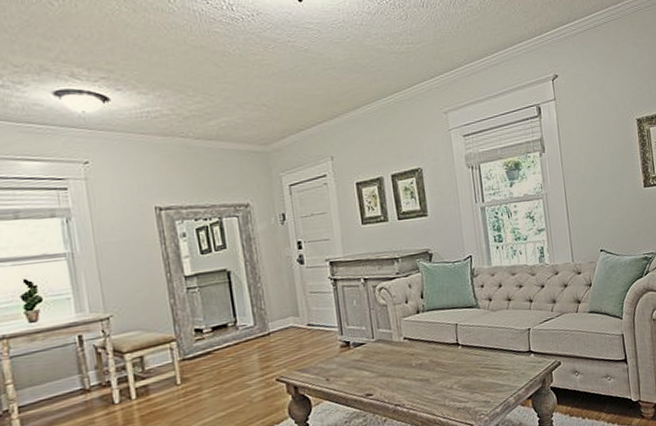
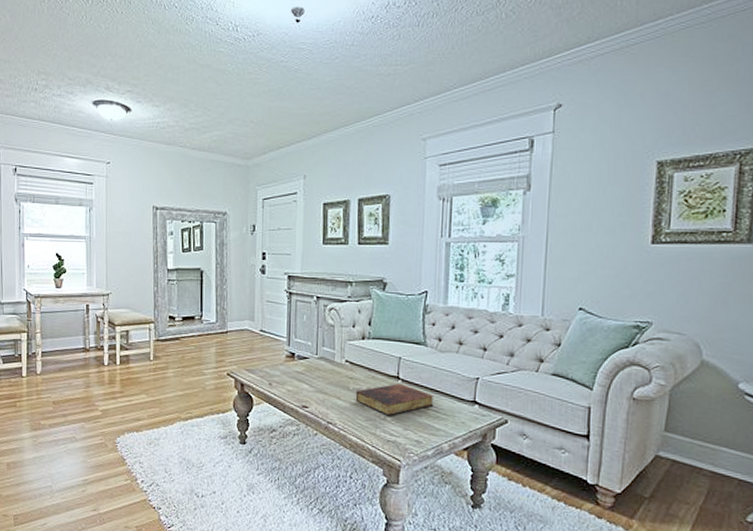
book: none [419,349,495,384] -> present [355,383,435,416]

